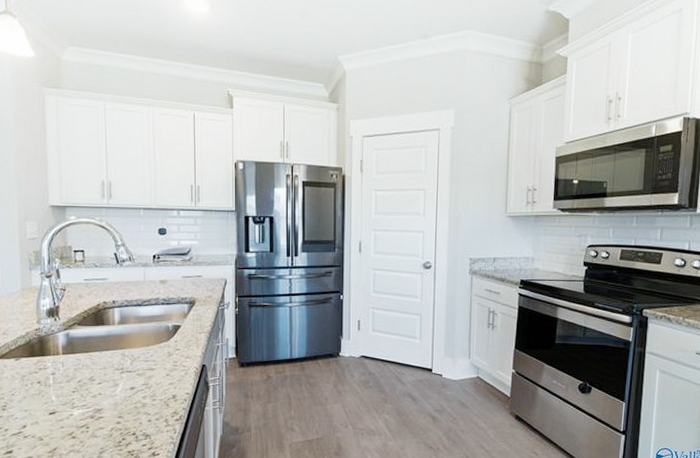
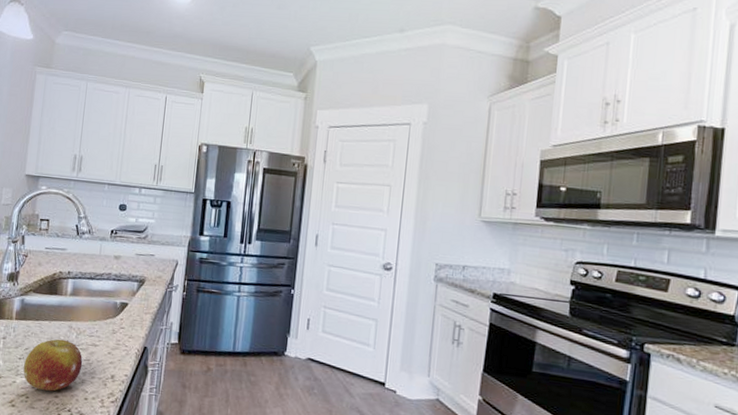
fruit: none [79,368,141,418] -> present [23,339,83,391]

